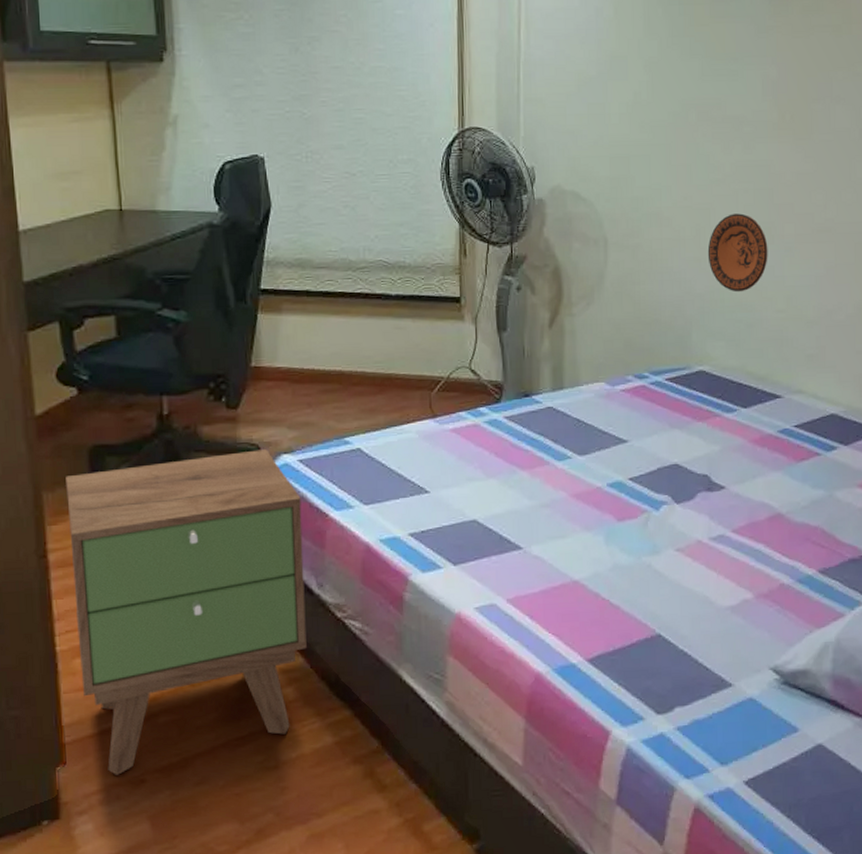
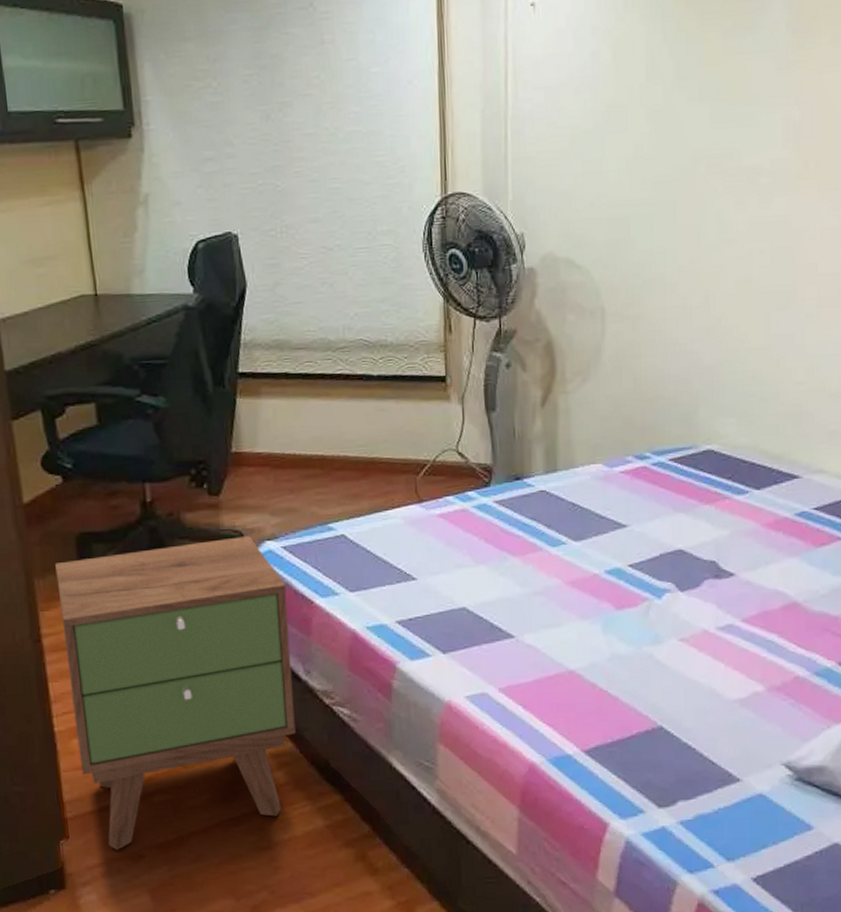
decorative plate: present [707,213,768,292] -> none [717,276,787,364]

